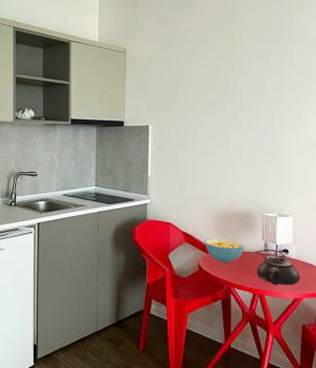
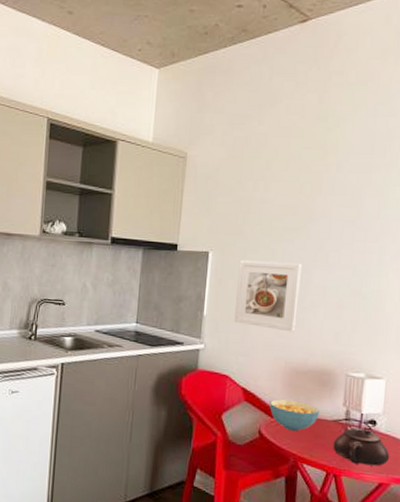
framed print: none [173,130,223,185] -> present [234,260,303,333]

